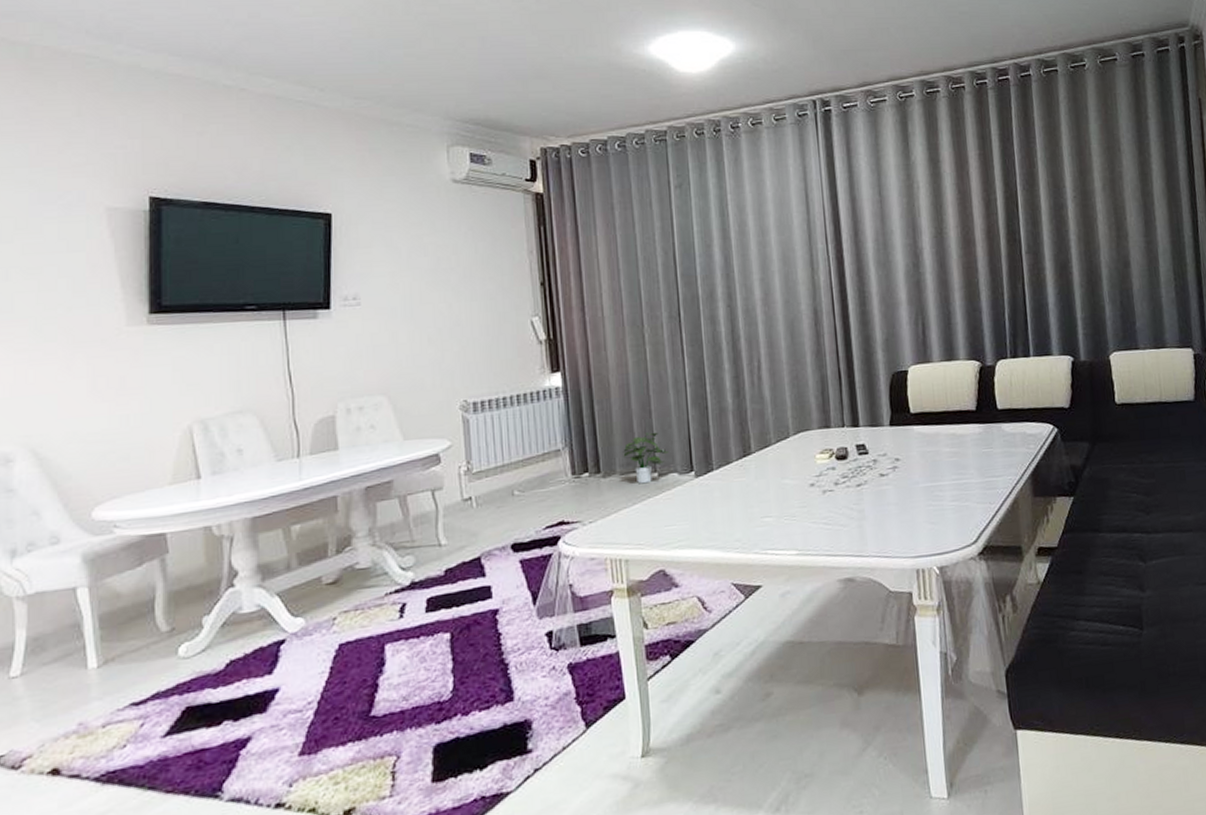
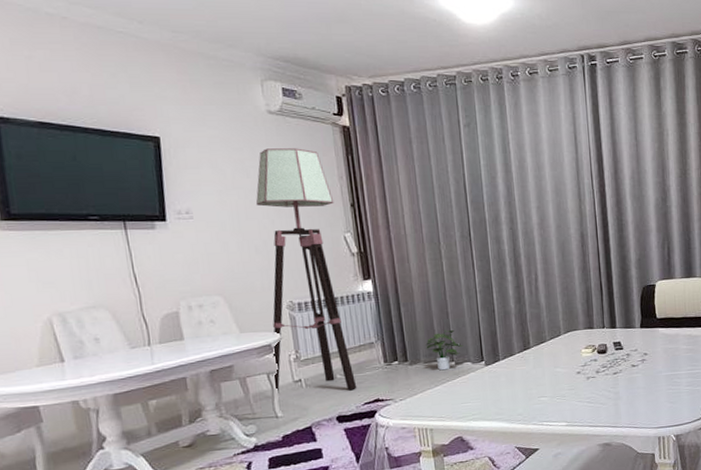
floor lamp: none [432,220,538,515] -> present [255,148,357,393]

